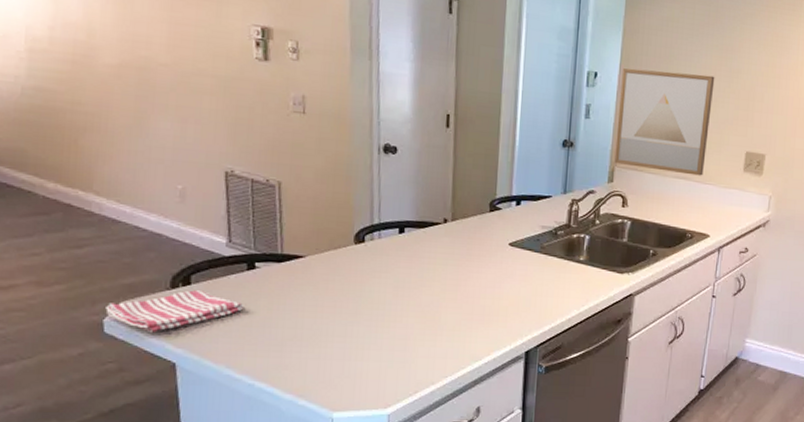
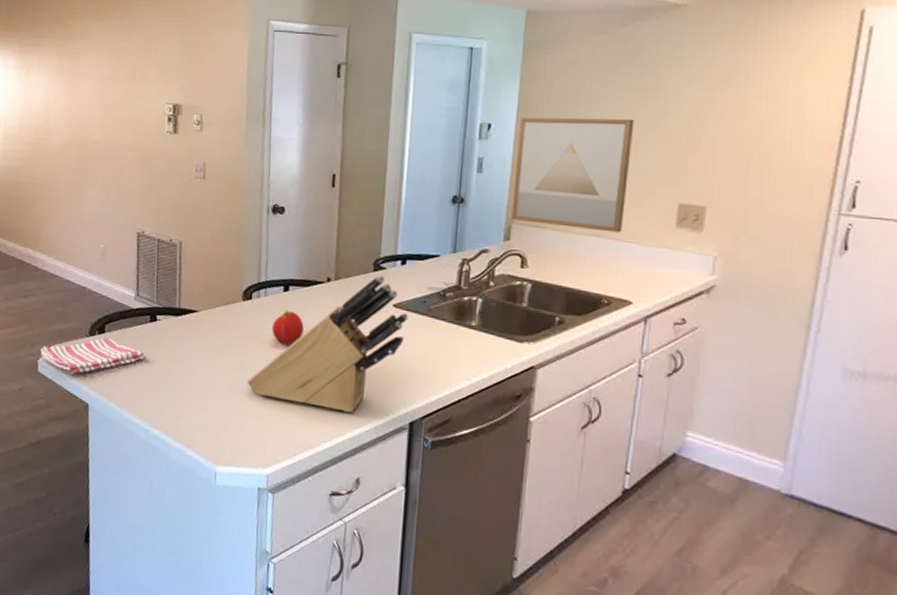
knife block: none [363,215,525,348] -> present [247,274,410,413]
fruit: none [388,251,421,286] -> present [272,309,304,345]

